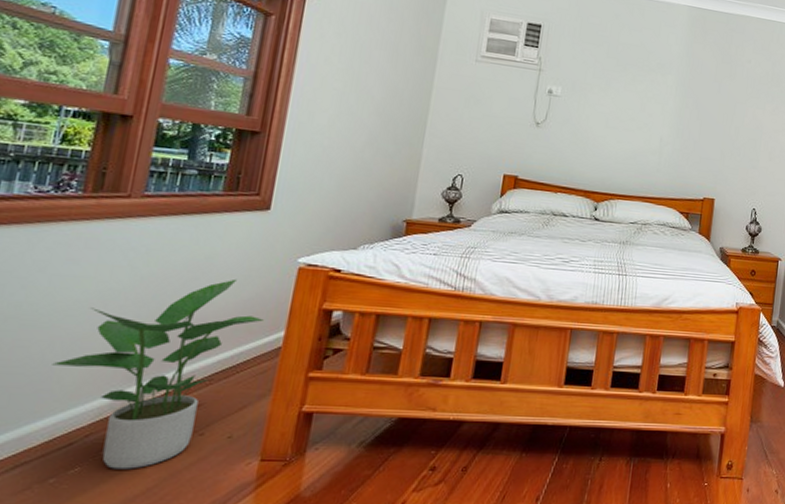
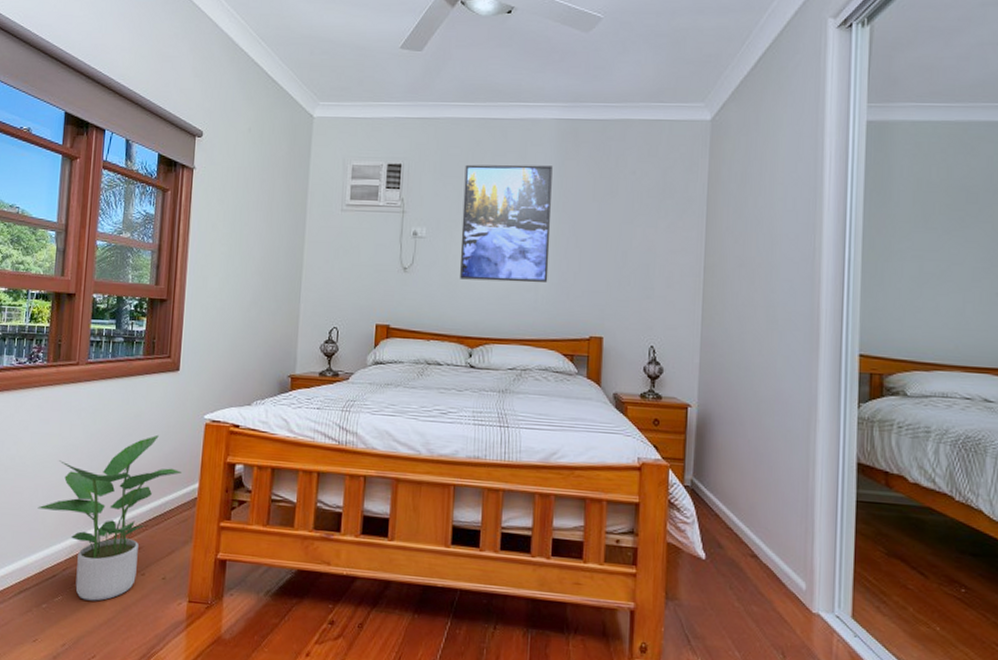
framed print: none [591,34,682,148] -> present [460,164,553,283]

